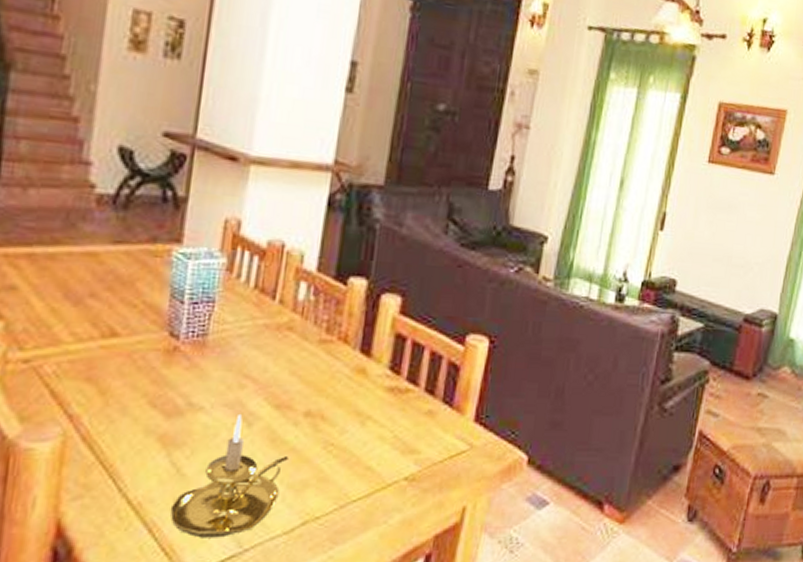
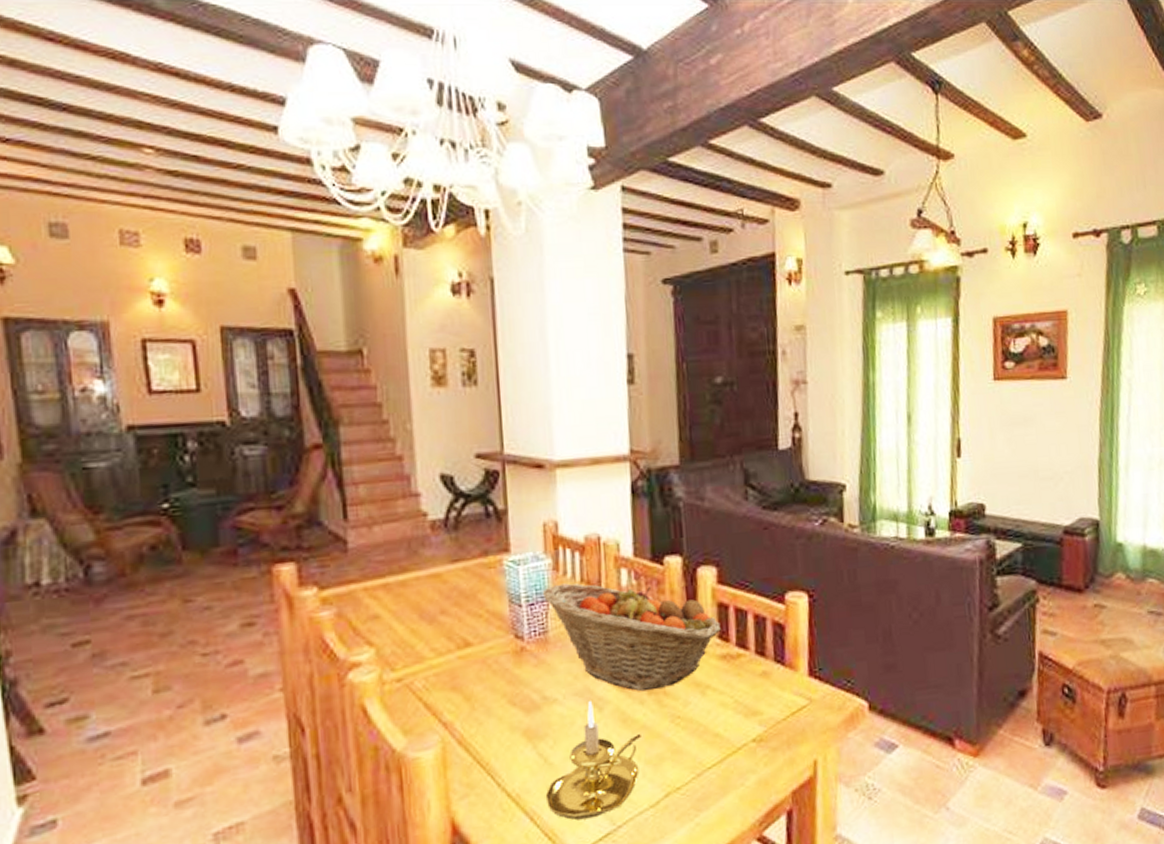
fruit basket: none [210,286,395,413] -> present [543,583,721,692]

